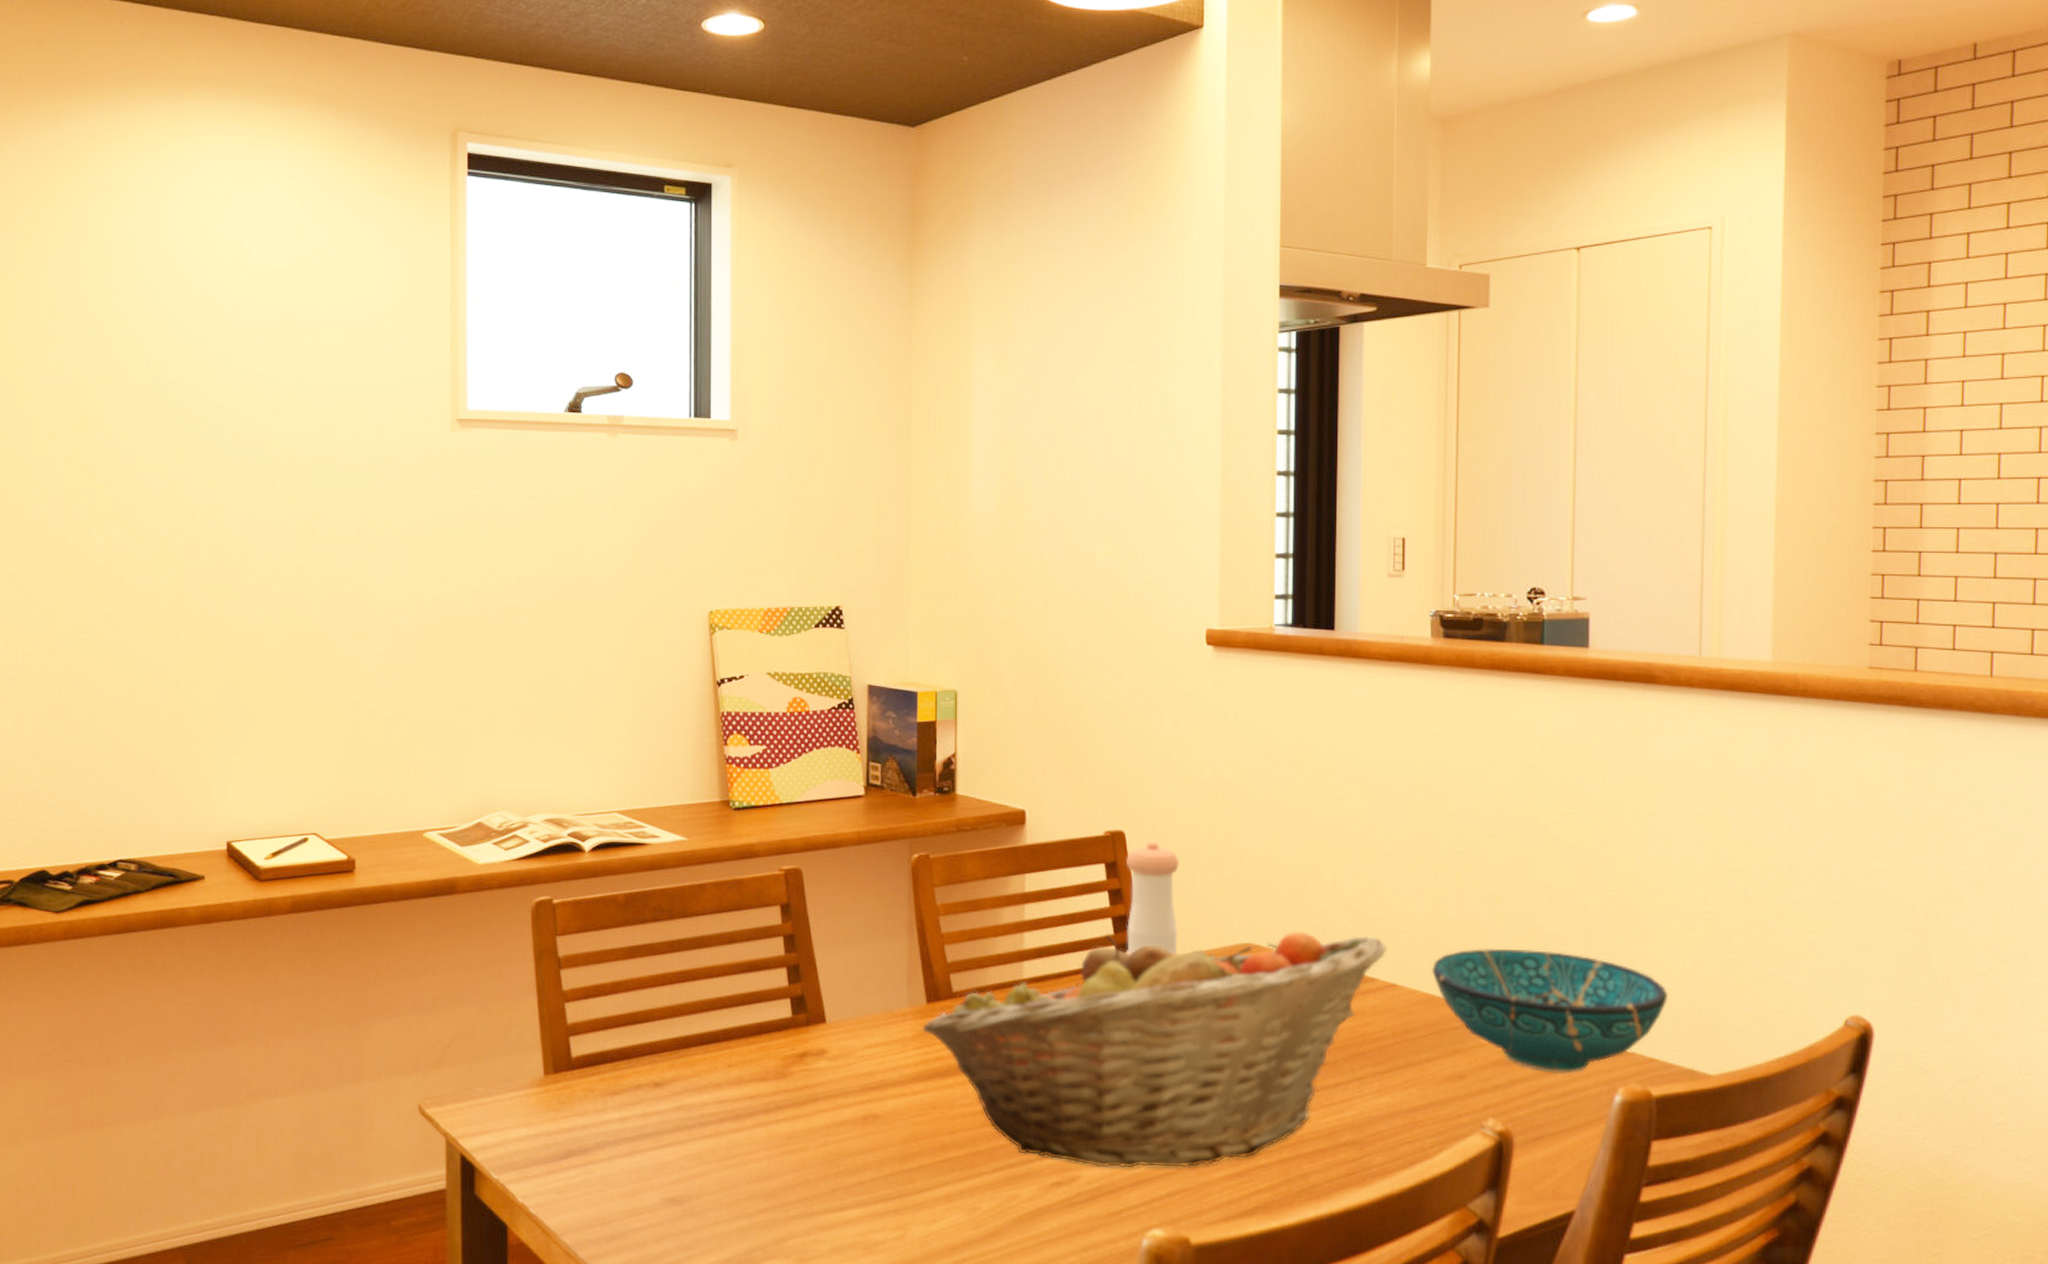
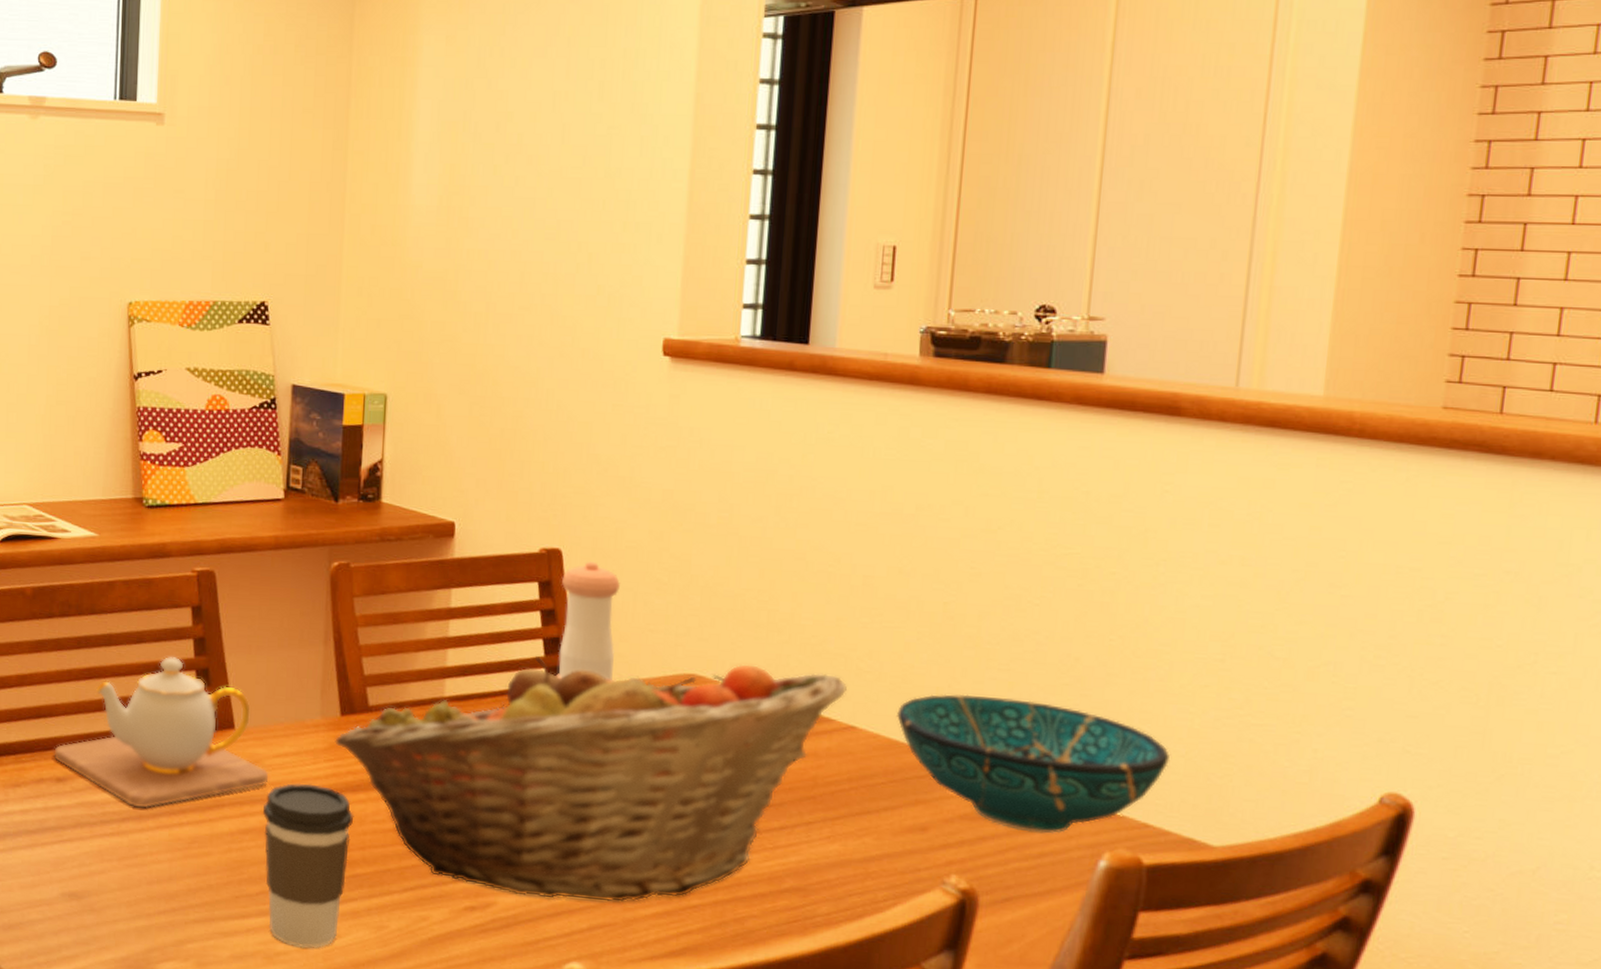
teapot: none [651,954,861,1108] -> present [54,656,269,809]
coffee cup: none [856,1072,944,1236] -> present [262,783,354,948]

